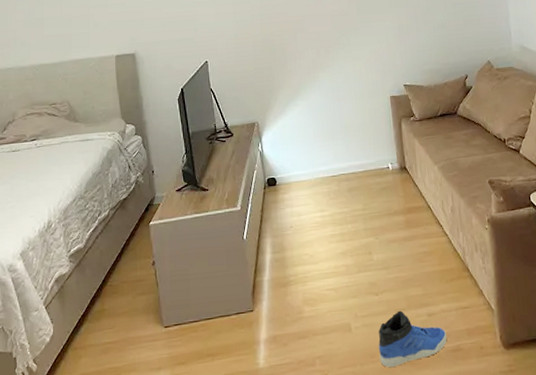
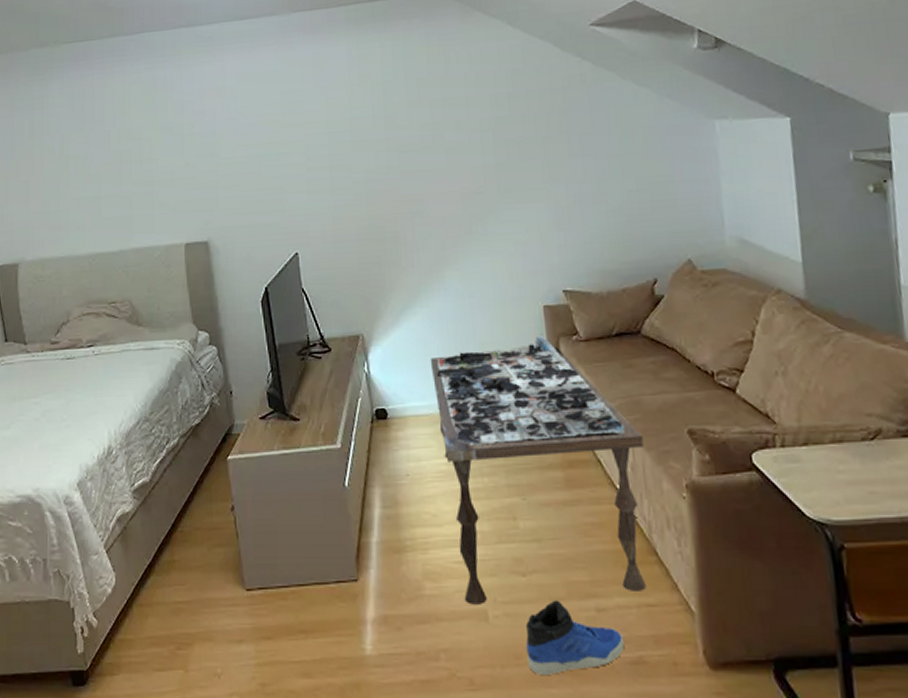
coffee table: none [308,117,462,321] -> present [430,334,647,605]

